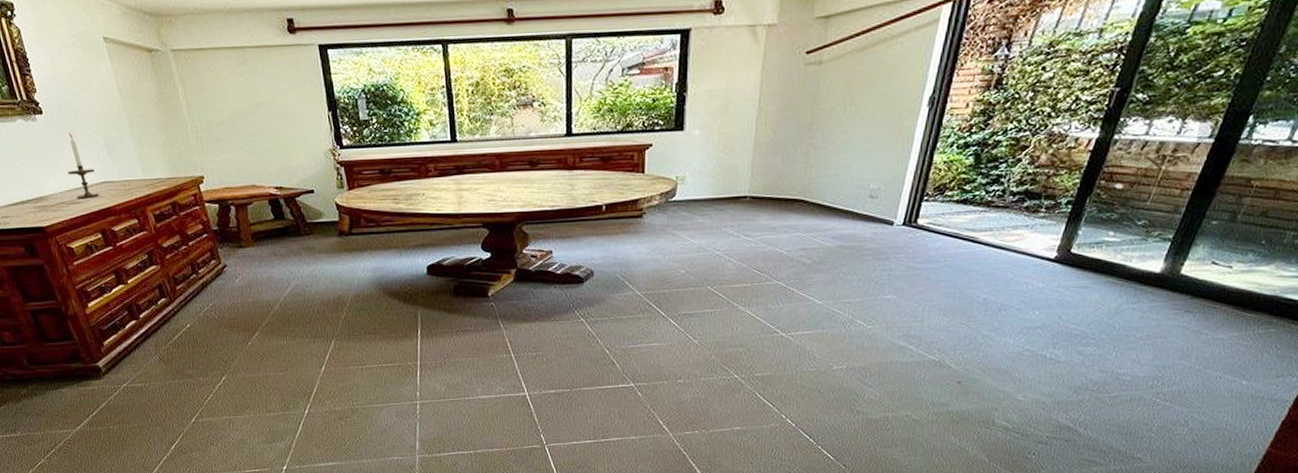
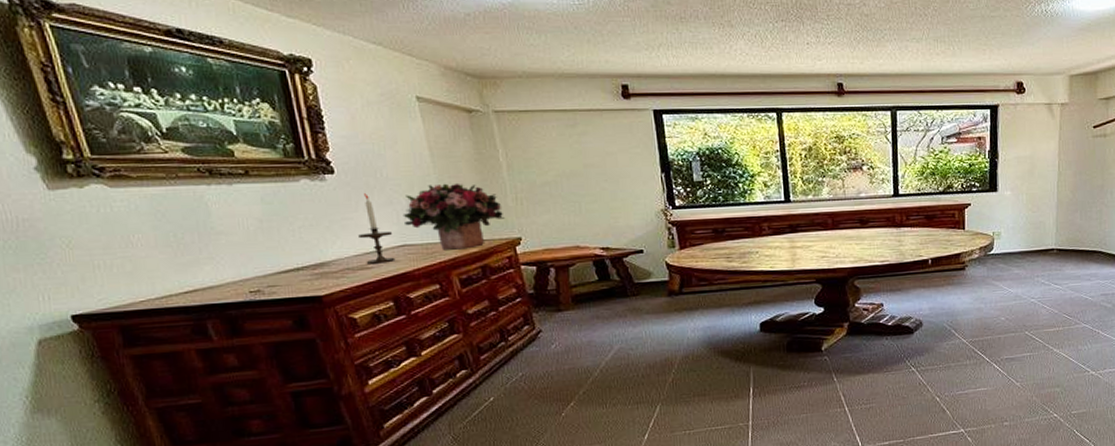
bouquet: none [102,122,188,187] -> present [403,183,505,250]

